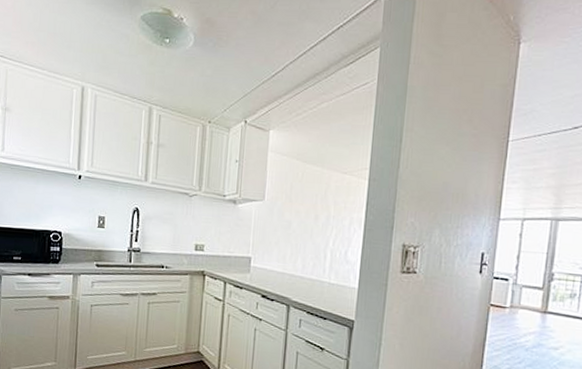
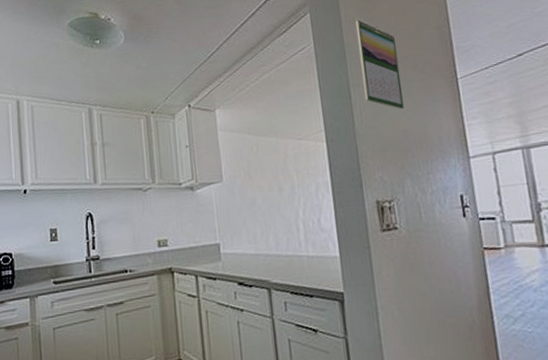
calendar: none [414,62,458,162] -> present [355,18,404,110]

